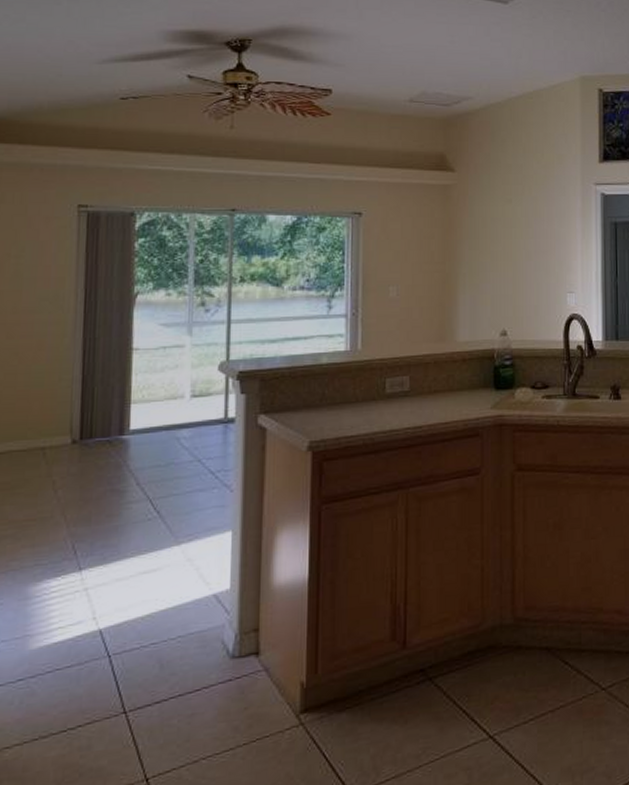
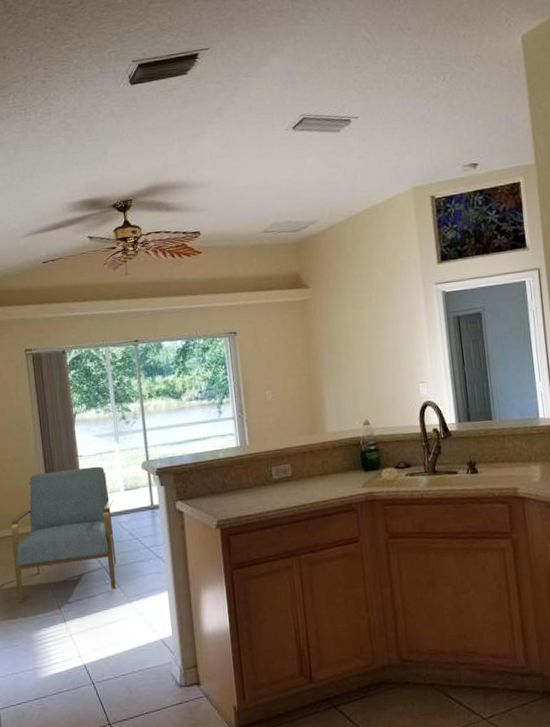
chair: none [13,363,173,545] -> present [11,466,117,604]

